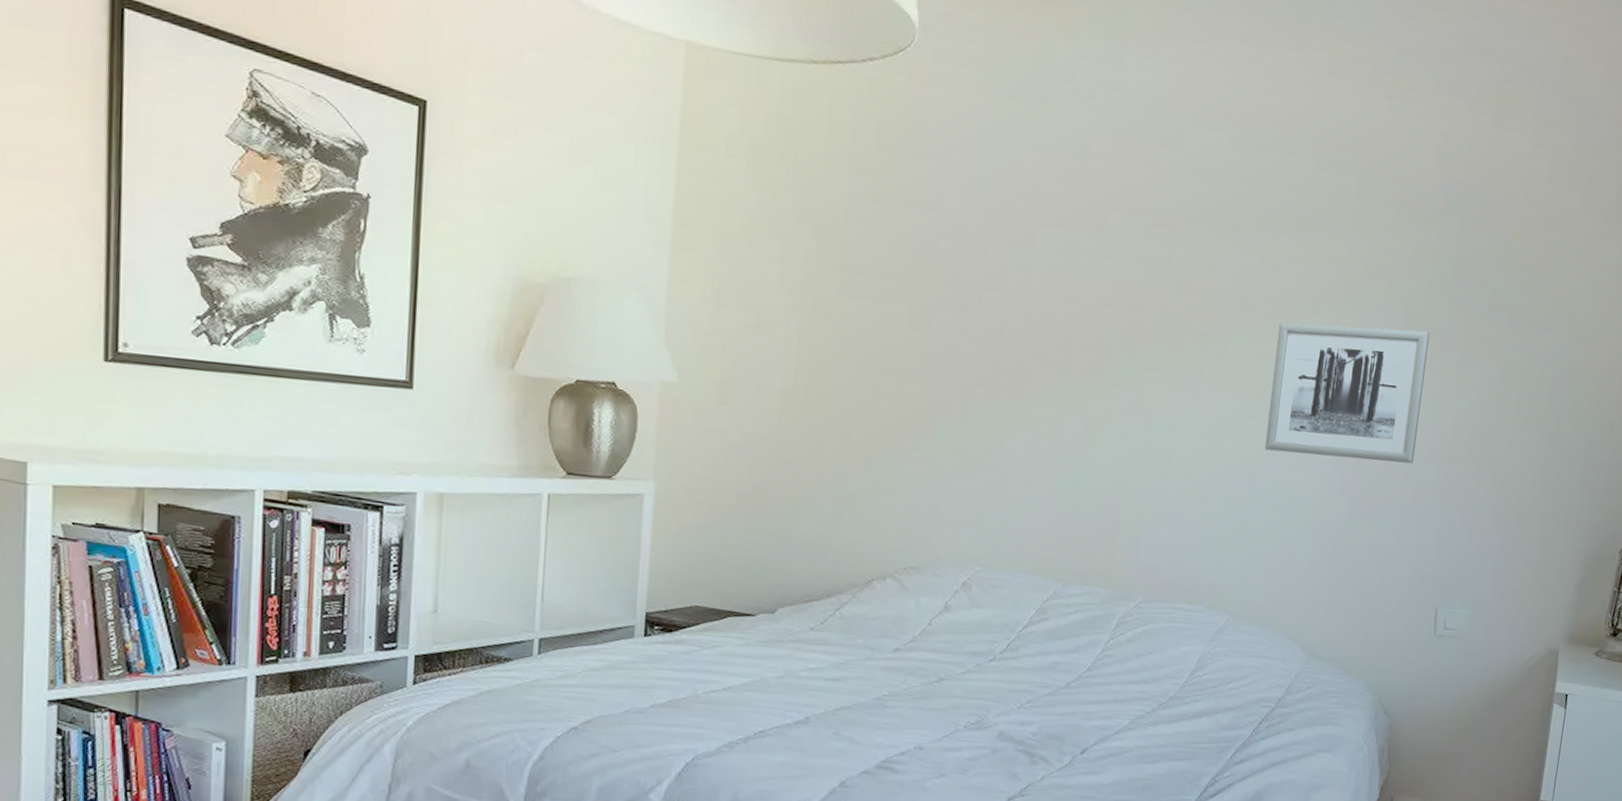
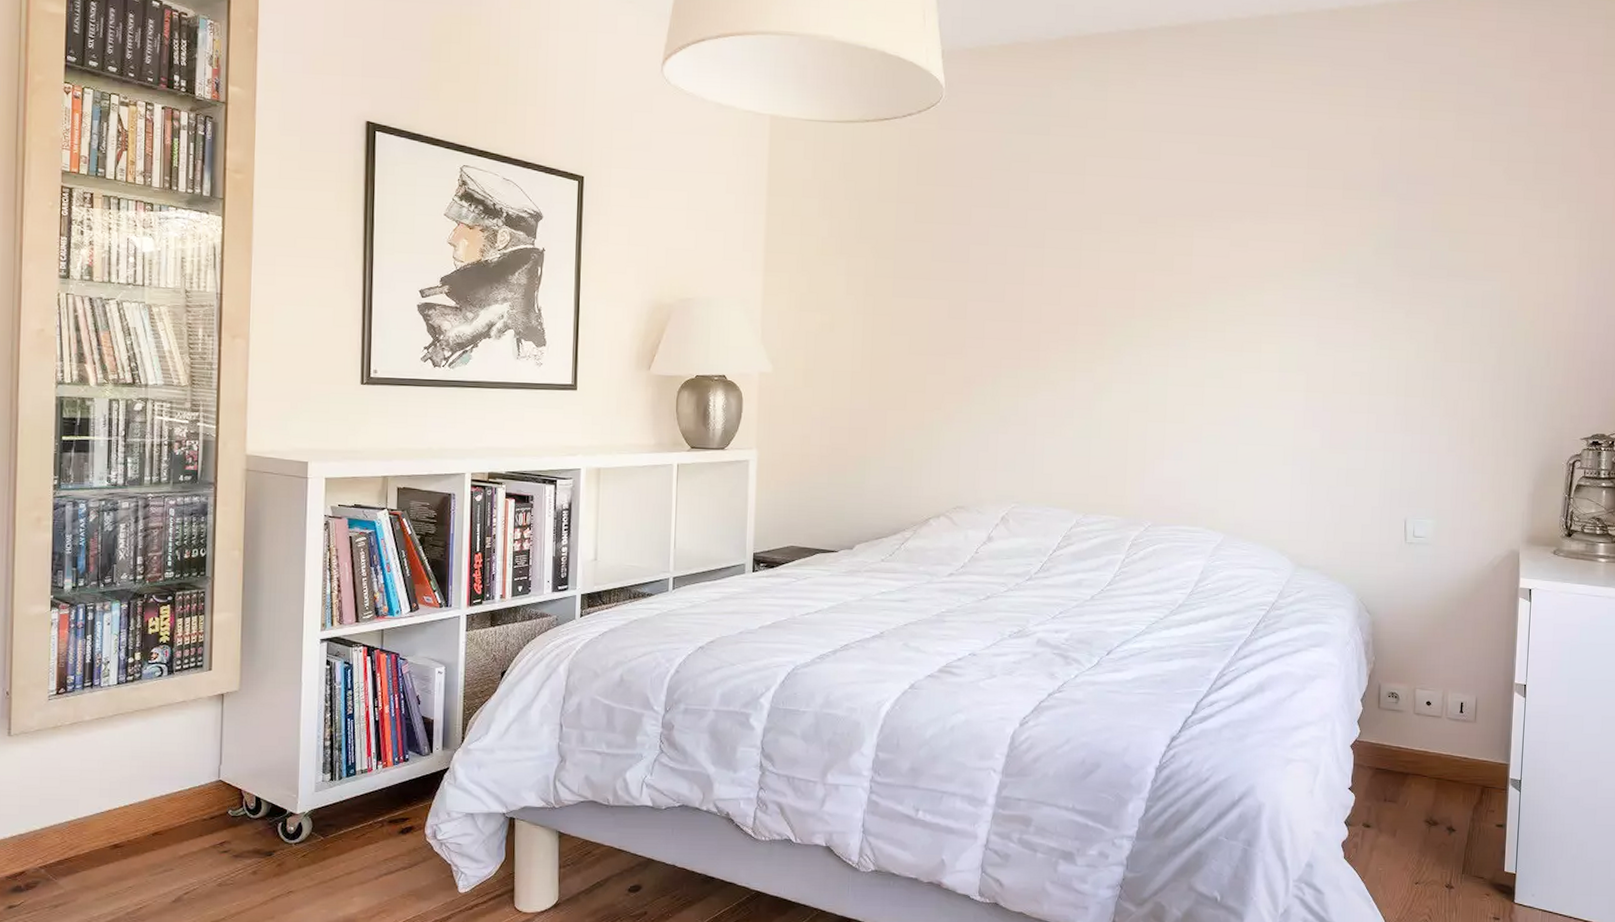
wall art: present [1265,322,1430,464] -> none [1245,288,1380,399]

